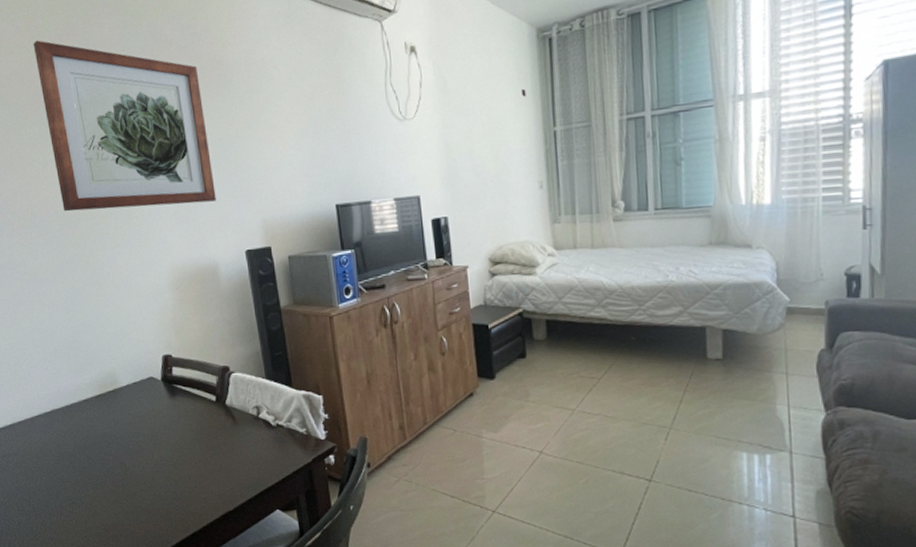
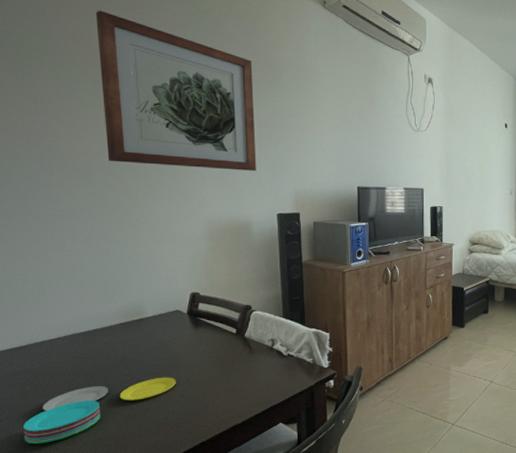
plate: none [18,456,159,533] -> present [23,377,176,444]

